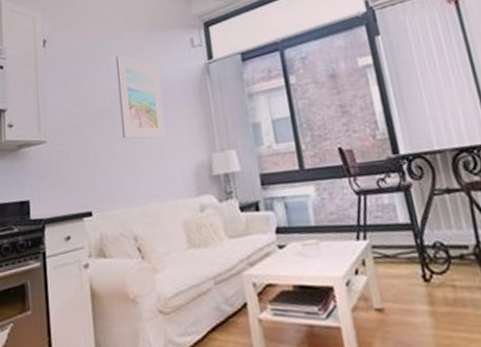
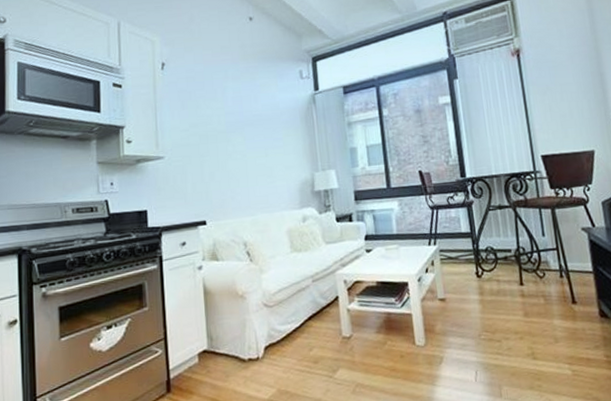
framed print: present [115,56,166,139] -> none [231,82,275,158]

